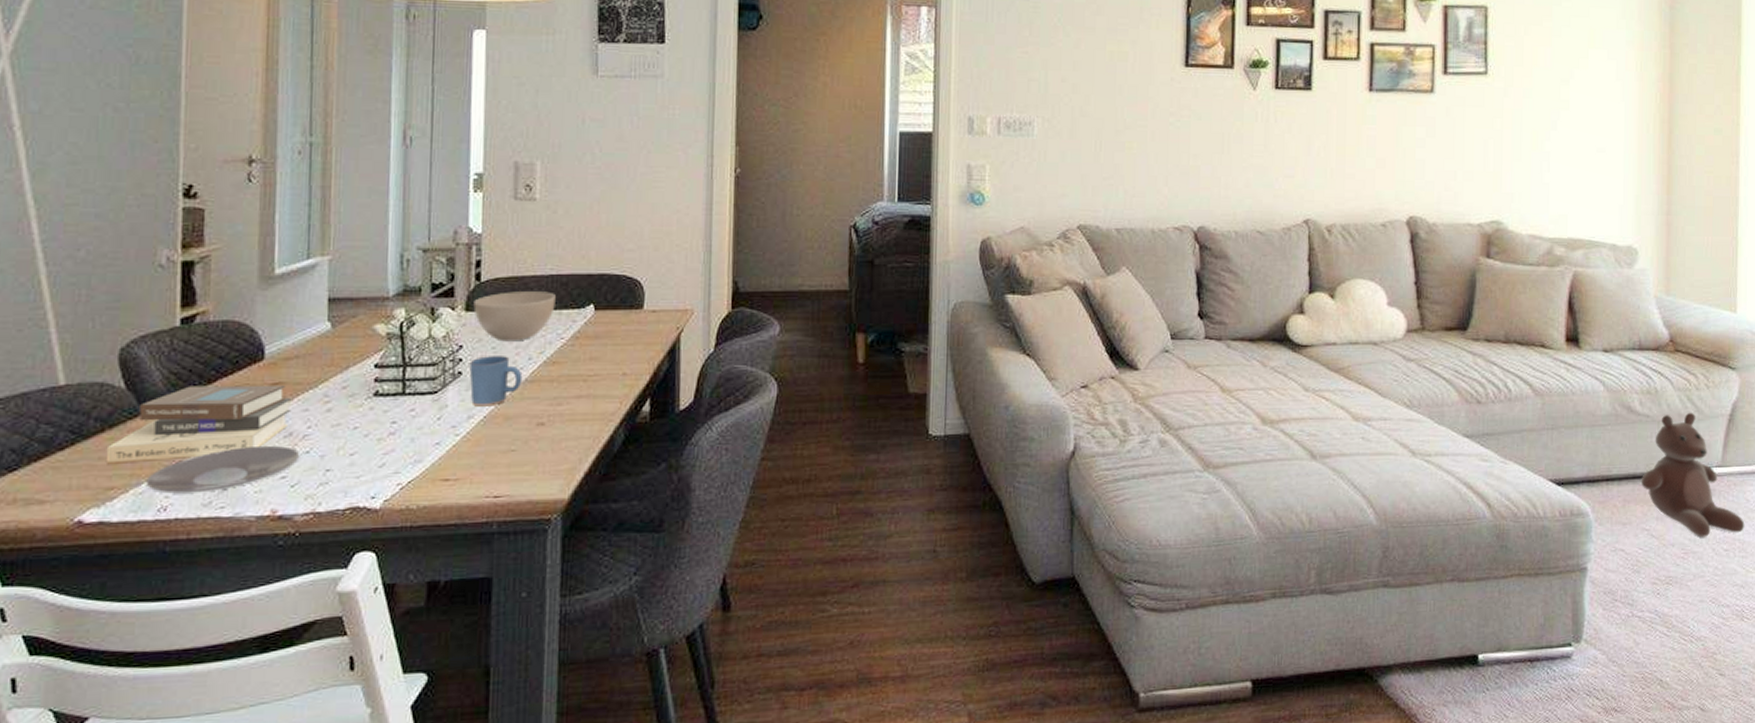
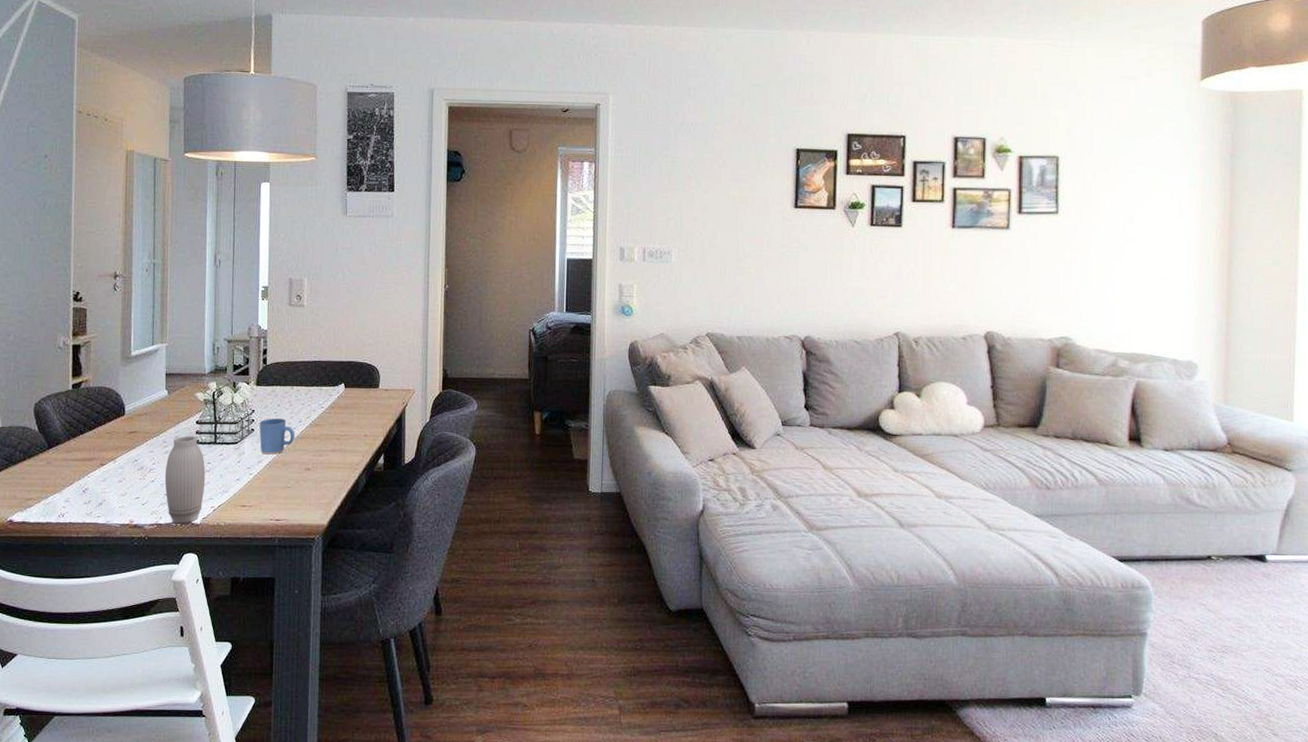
books: present [105,384,292,466] -> none [26,431,143,484]
plate: present [146,445,300,494] -> none [51,475,148,506]
vase: none [325,385,389,511] -> present [164,435,206,524]
bowl: present [473,291,556,342] -> none [262,372,318,409]
teddy bear: present [1641,412,1745,538] -> none [1198,506,1299,615]

